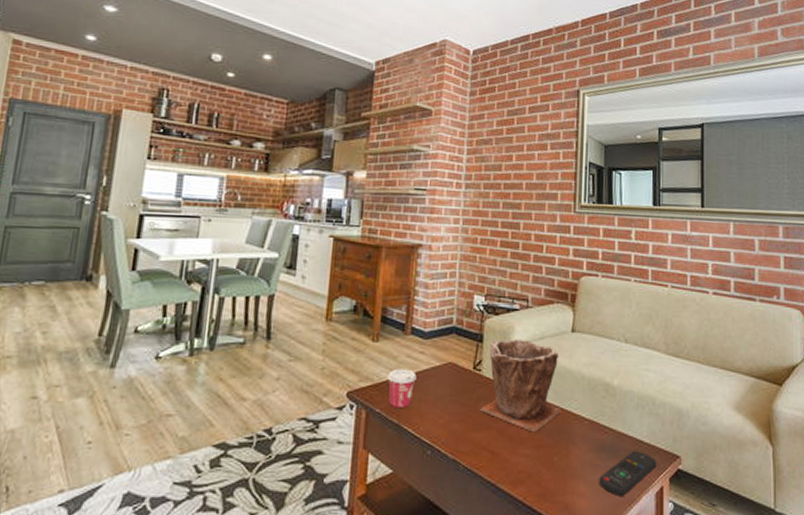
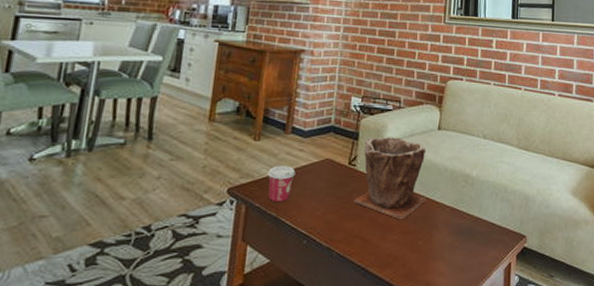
remote control: present [599,450,657,496] -> none [457,232,507,273]

